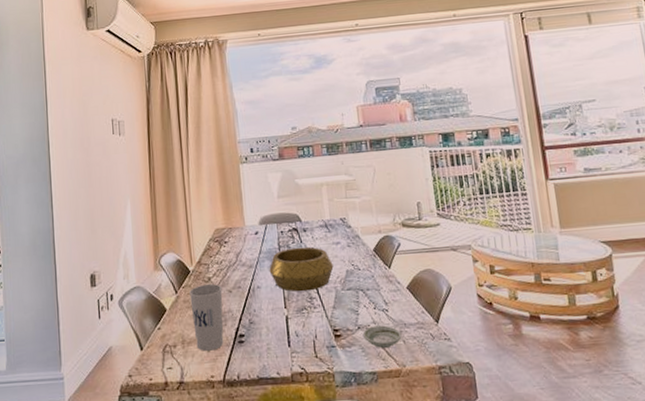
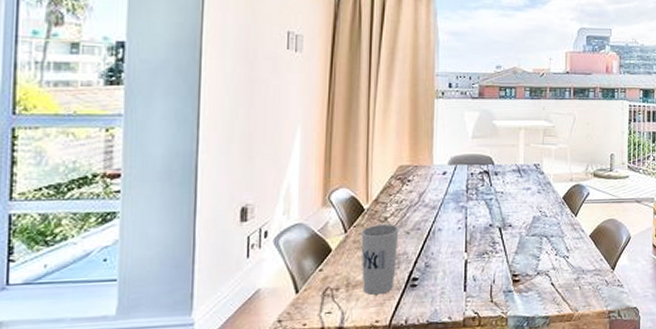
decorative bowl: present [269,247,334,292] -> none [453,190,521,236]
saucer: present [362,325,402,349] -> none [541,271,579,294]

